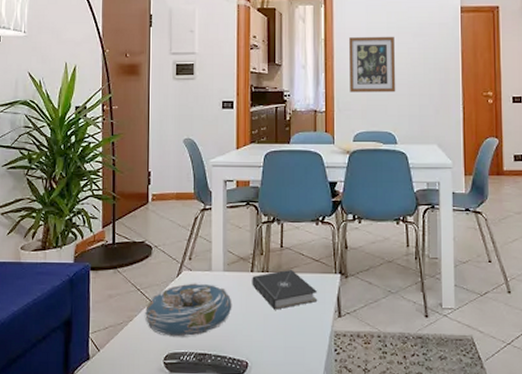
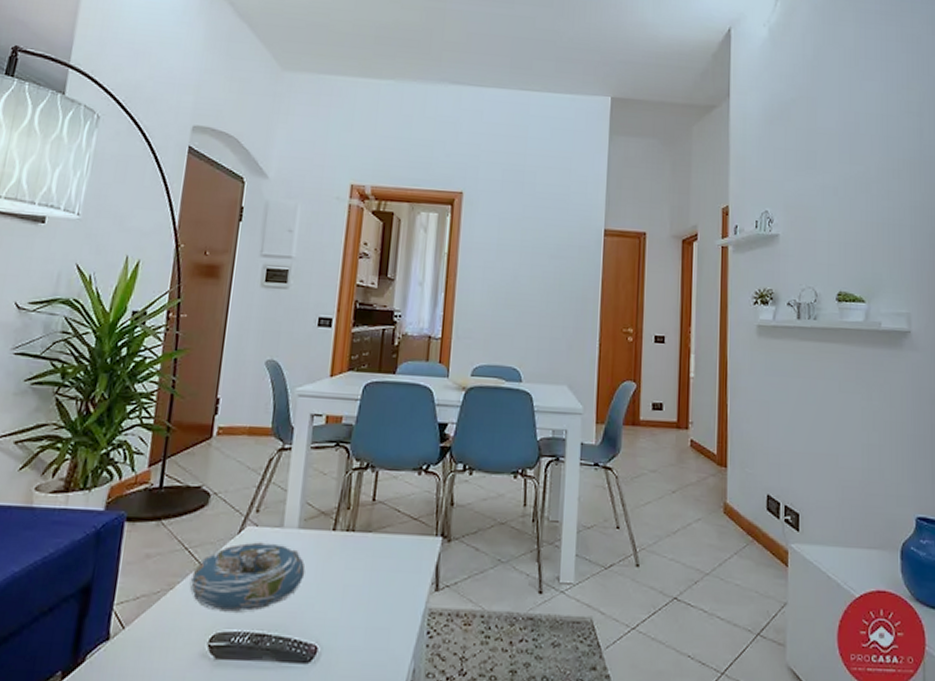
book: present [252,270,318,310] -> none [332,529,413,580]
wall art: present [349,36,396,93] -> none [472,254,528,322]

